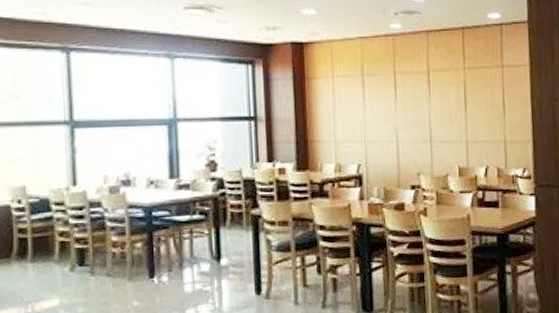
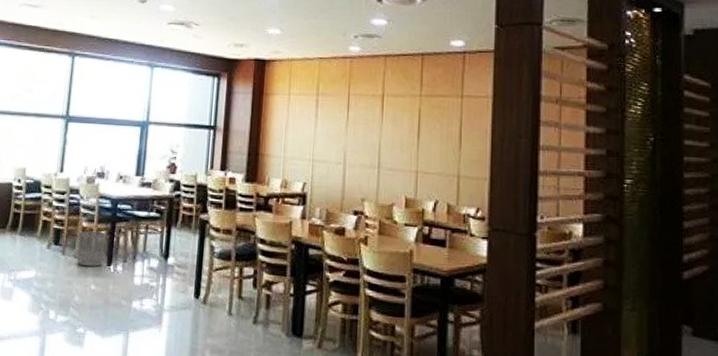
waste bin: none [109,243,144,284] -> present [77,230,106,267]

